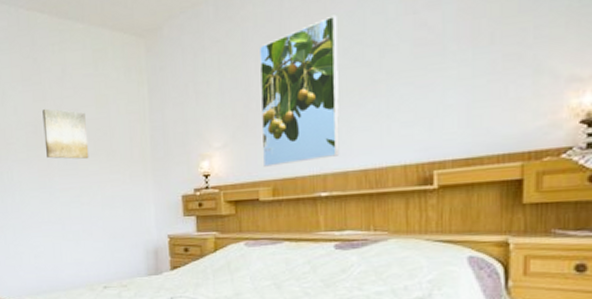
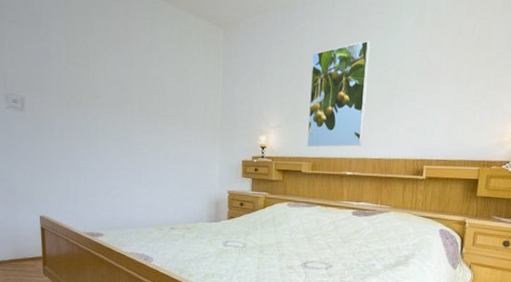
wall art: present [42,108,89,160] -> none [129,71,168,120]

